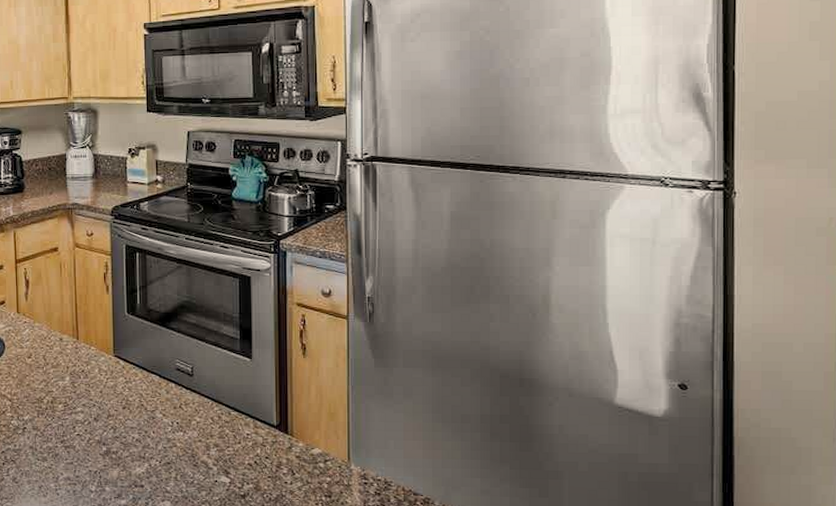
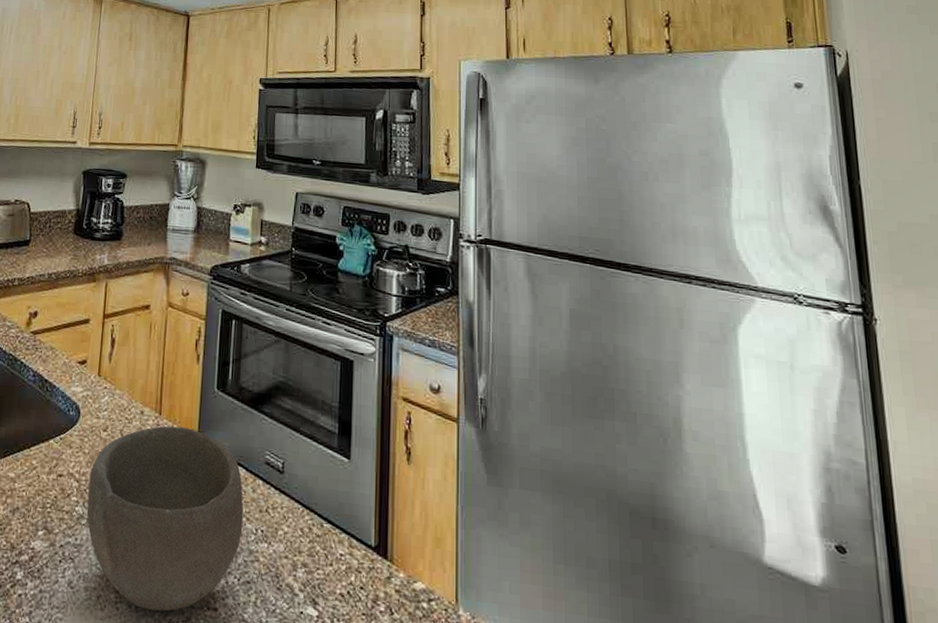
bowl: none [20,348,160,492] -> present [86,426,244,612]

